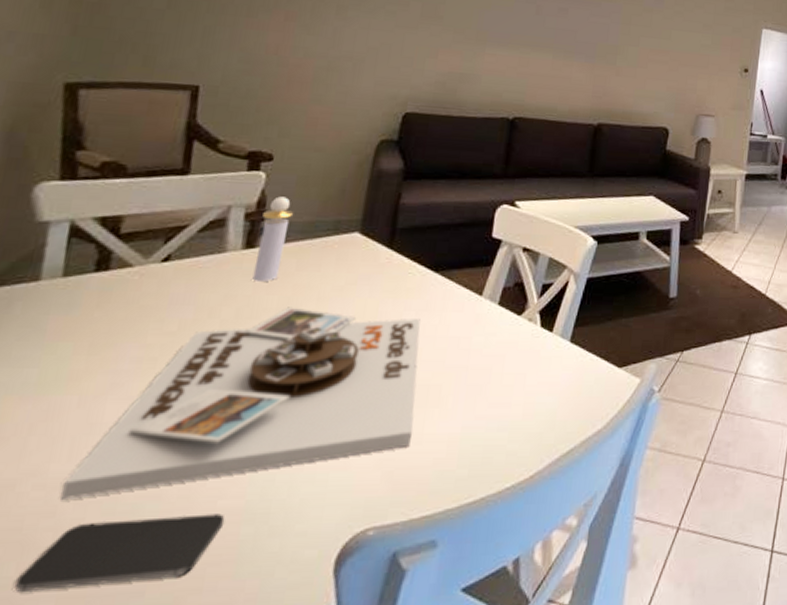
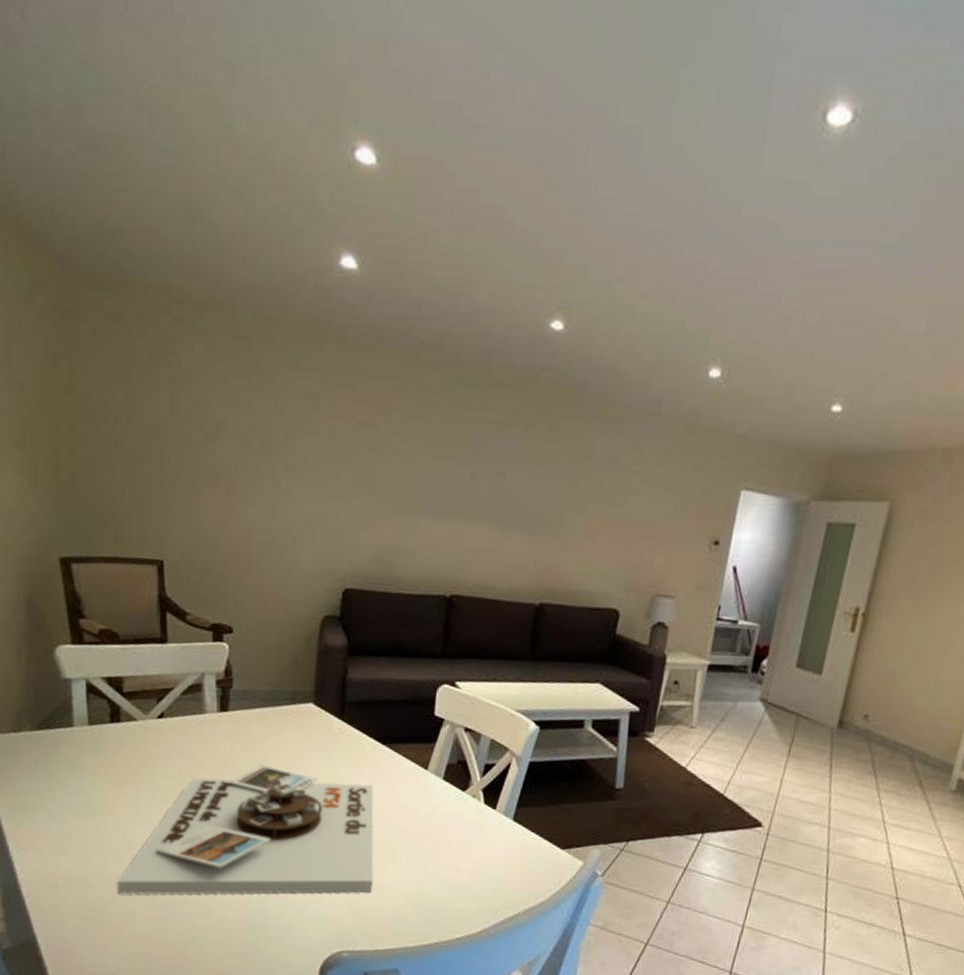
smartphone: present [15,514,225,593] -> none [100,912,233,962]
perfume bottle: present [252,196,294,281] -> none [229,666,256,742]

